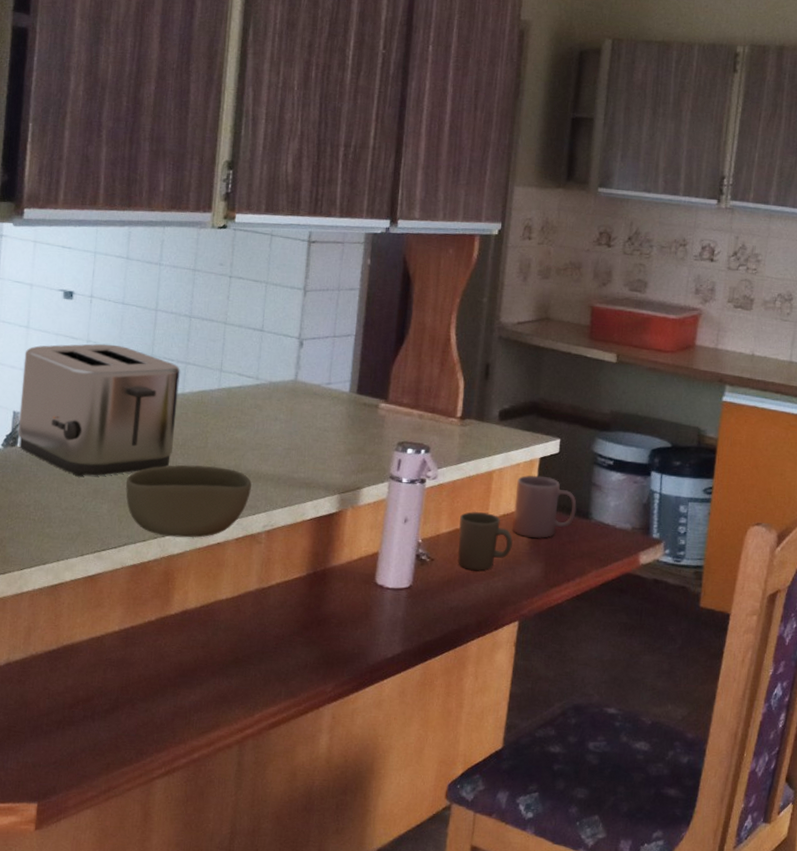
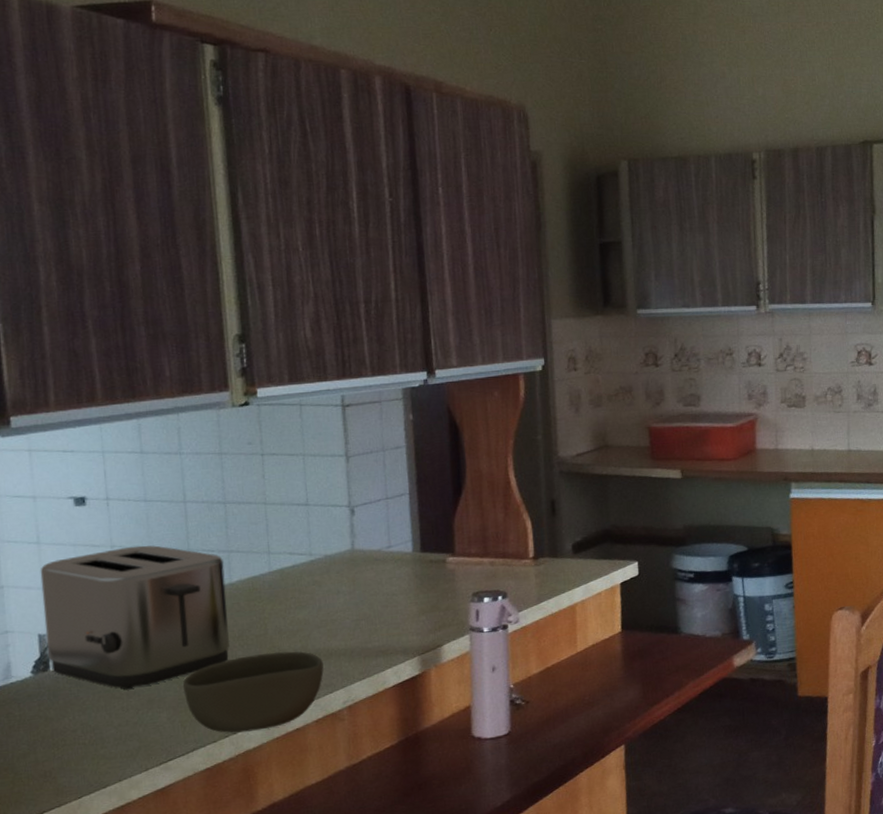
mug: present [457,511,513,571] -> none [549,646,607,705]
mug: present [512,475,577,539] -> none [601,600,665,662]

